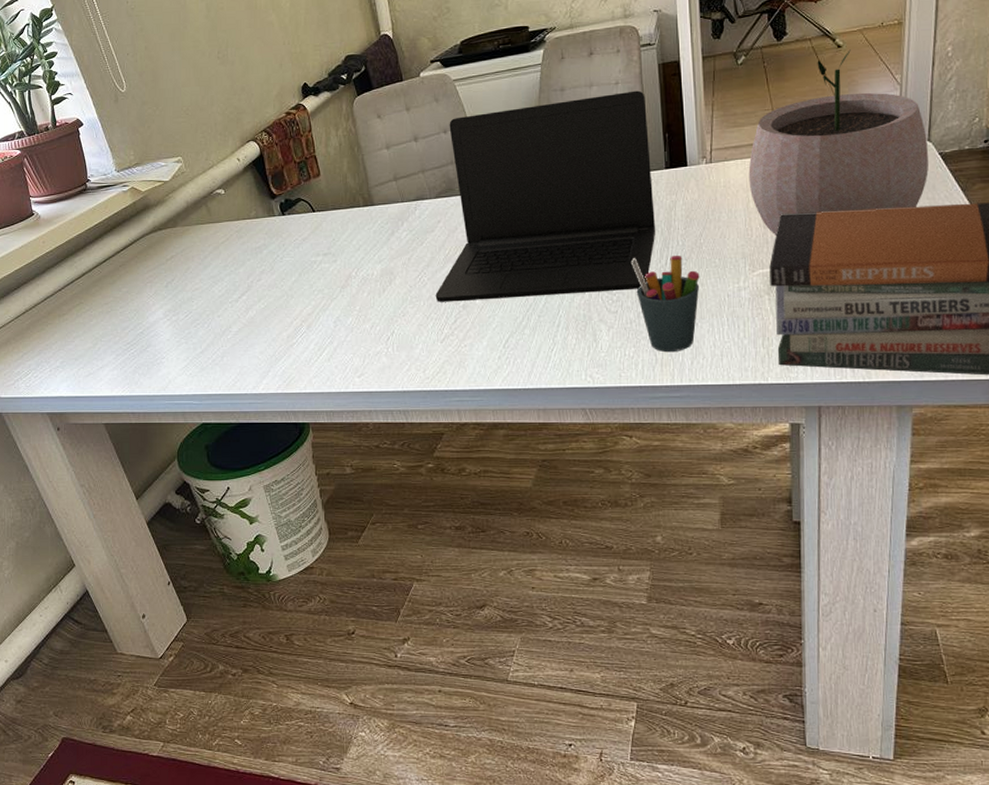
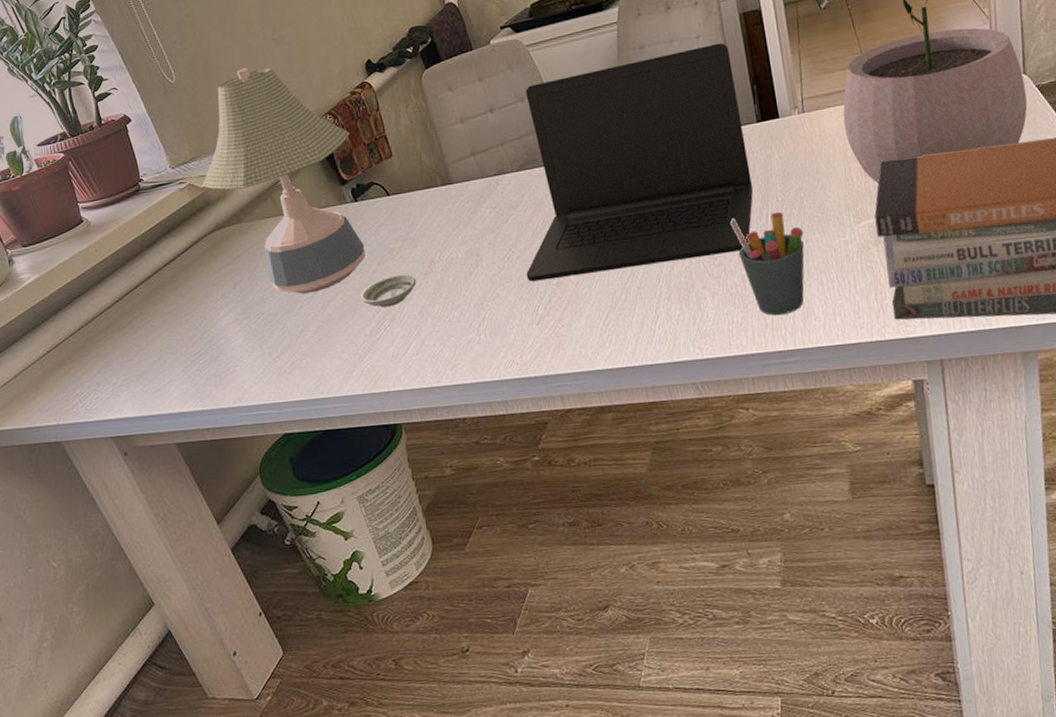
desk lamp: none [144,82,289,297] -> present [202,67,366,294]
saucer: none [281,286,333,315] -> present [361,274,417,308]

